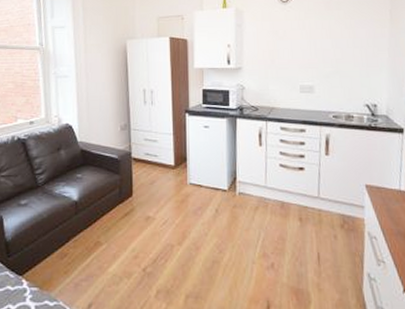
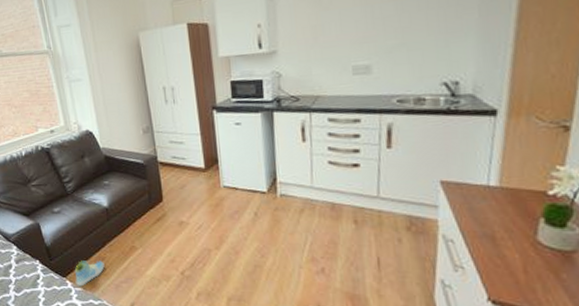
sneaker: none [32,257,66,286] -> present [74,260,105,287]

